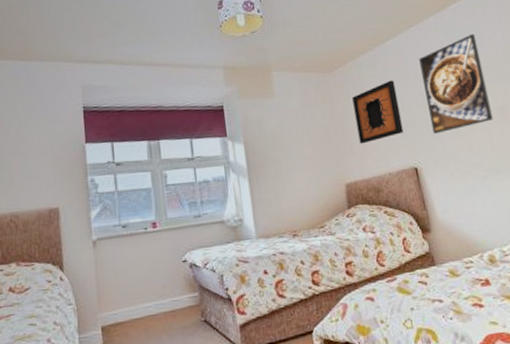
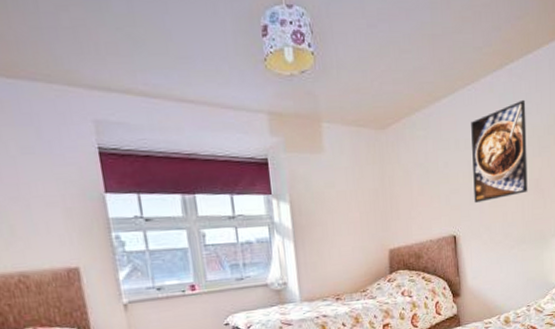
wall decoration: present [352,80,404,144] -> none [403,143,448,210]

